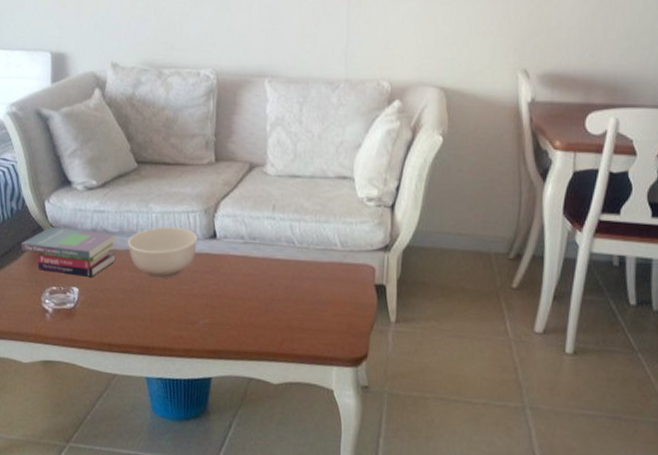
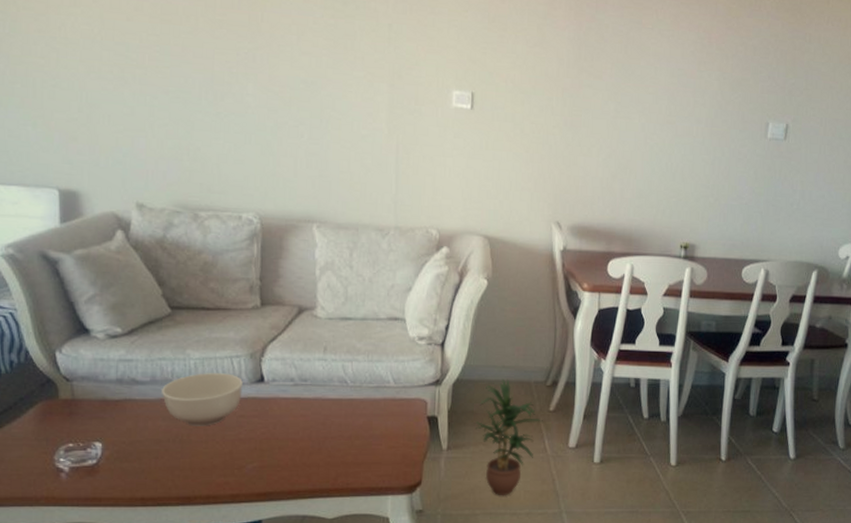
books: present [21,226,116,277] -> none [25,379,147,430]
potted plant: none [427,247,504,381] -> present [476,378,543,496]

